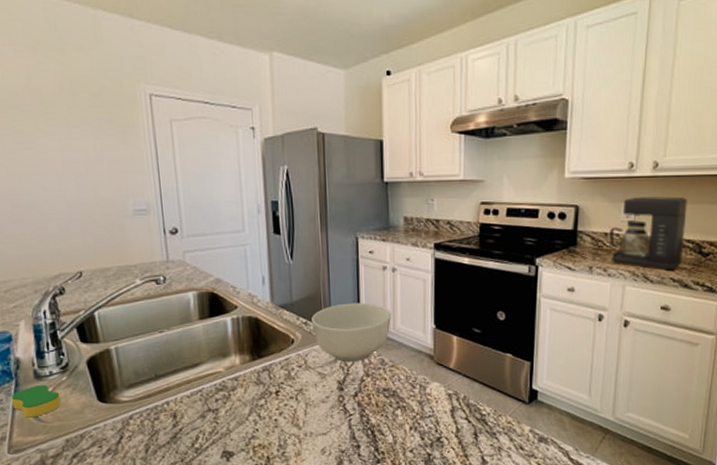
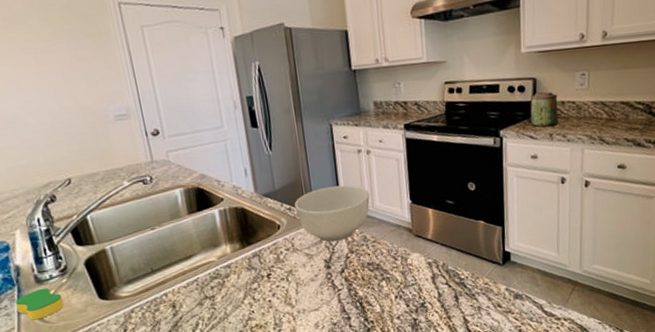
canister: none [570,221,600,259] -> present [530,91,558,127]
coffee maker: present [609,196,688,271] -> none [566,62,636,132]

